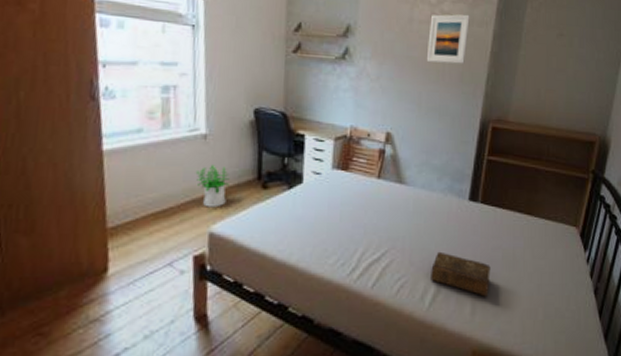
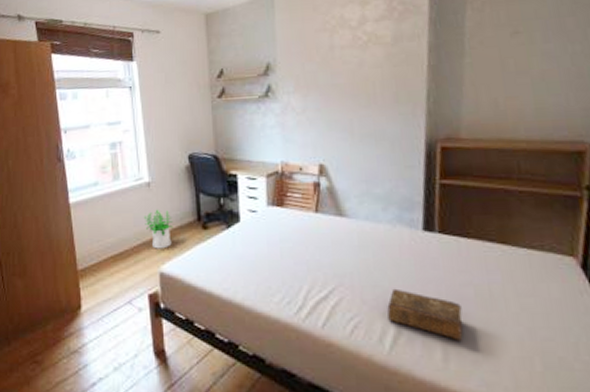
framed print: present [426,14,470,64] -> none [353,30,399,87]

